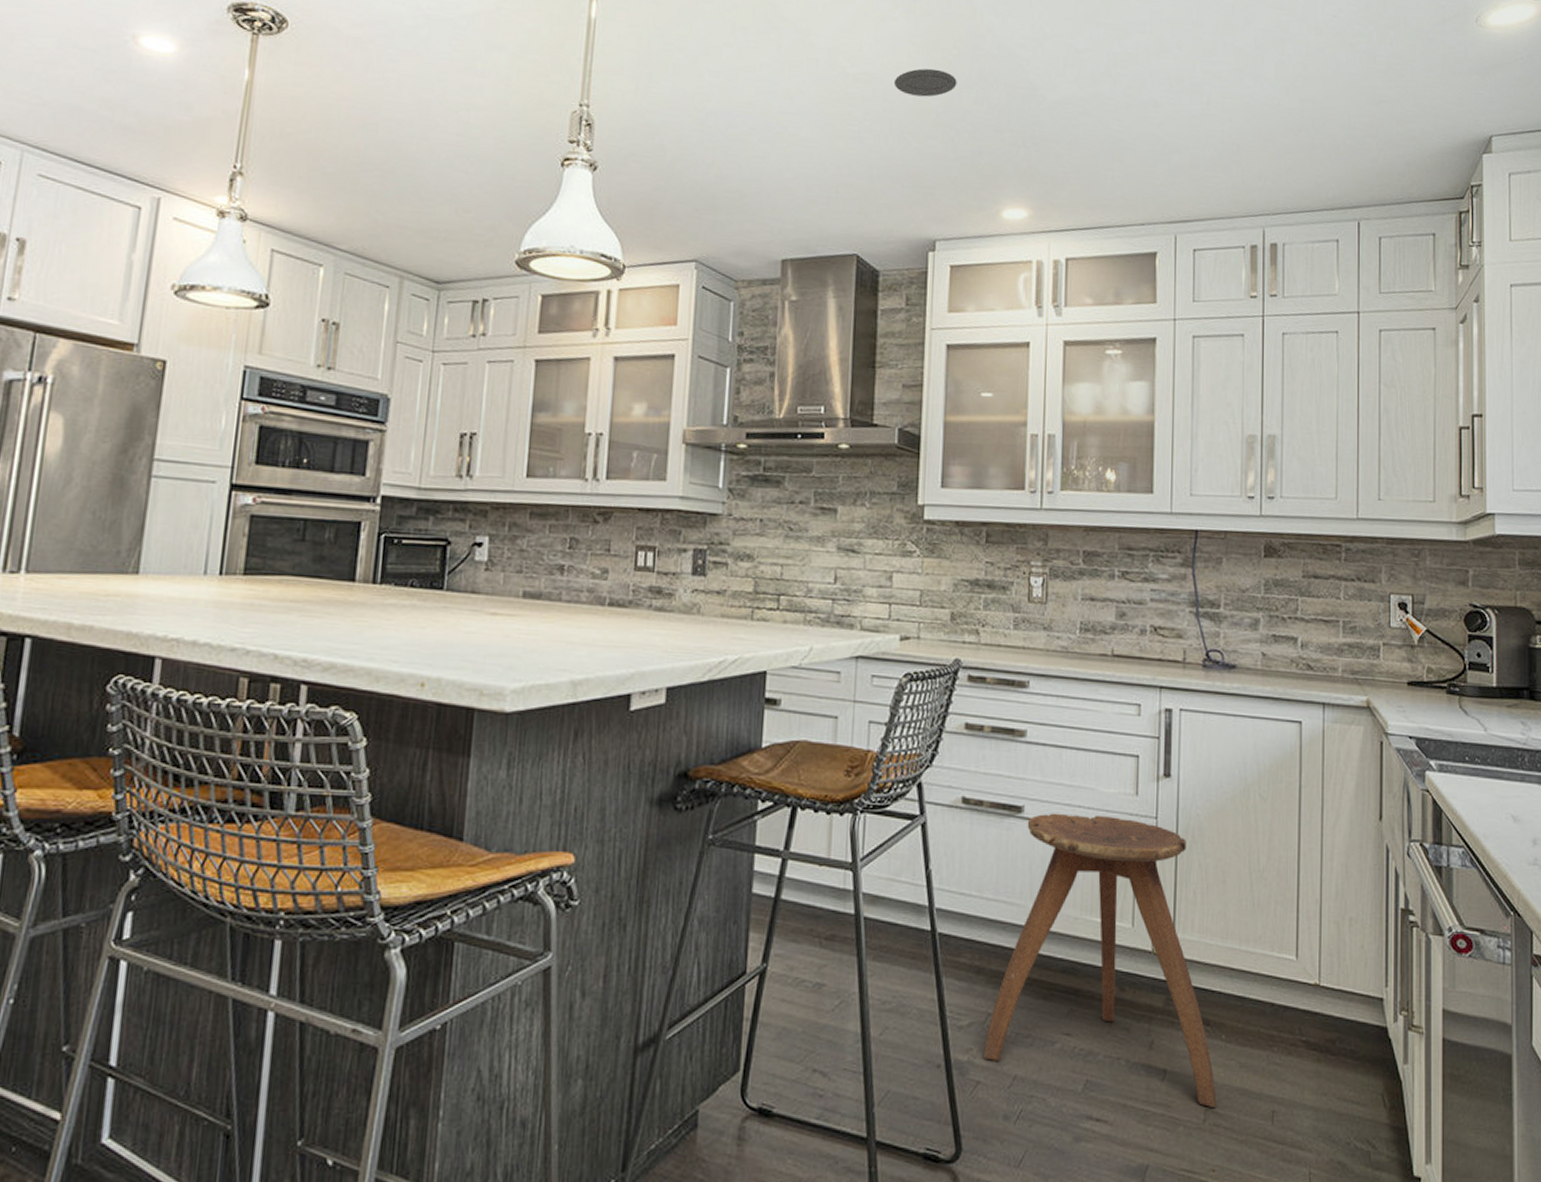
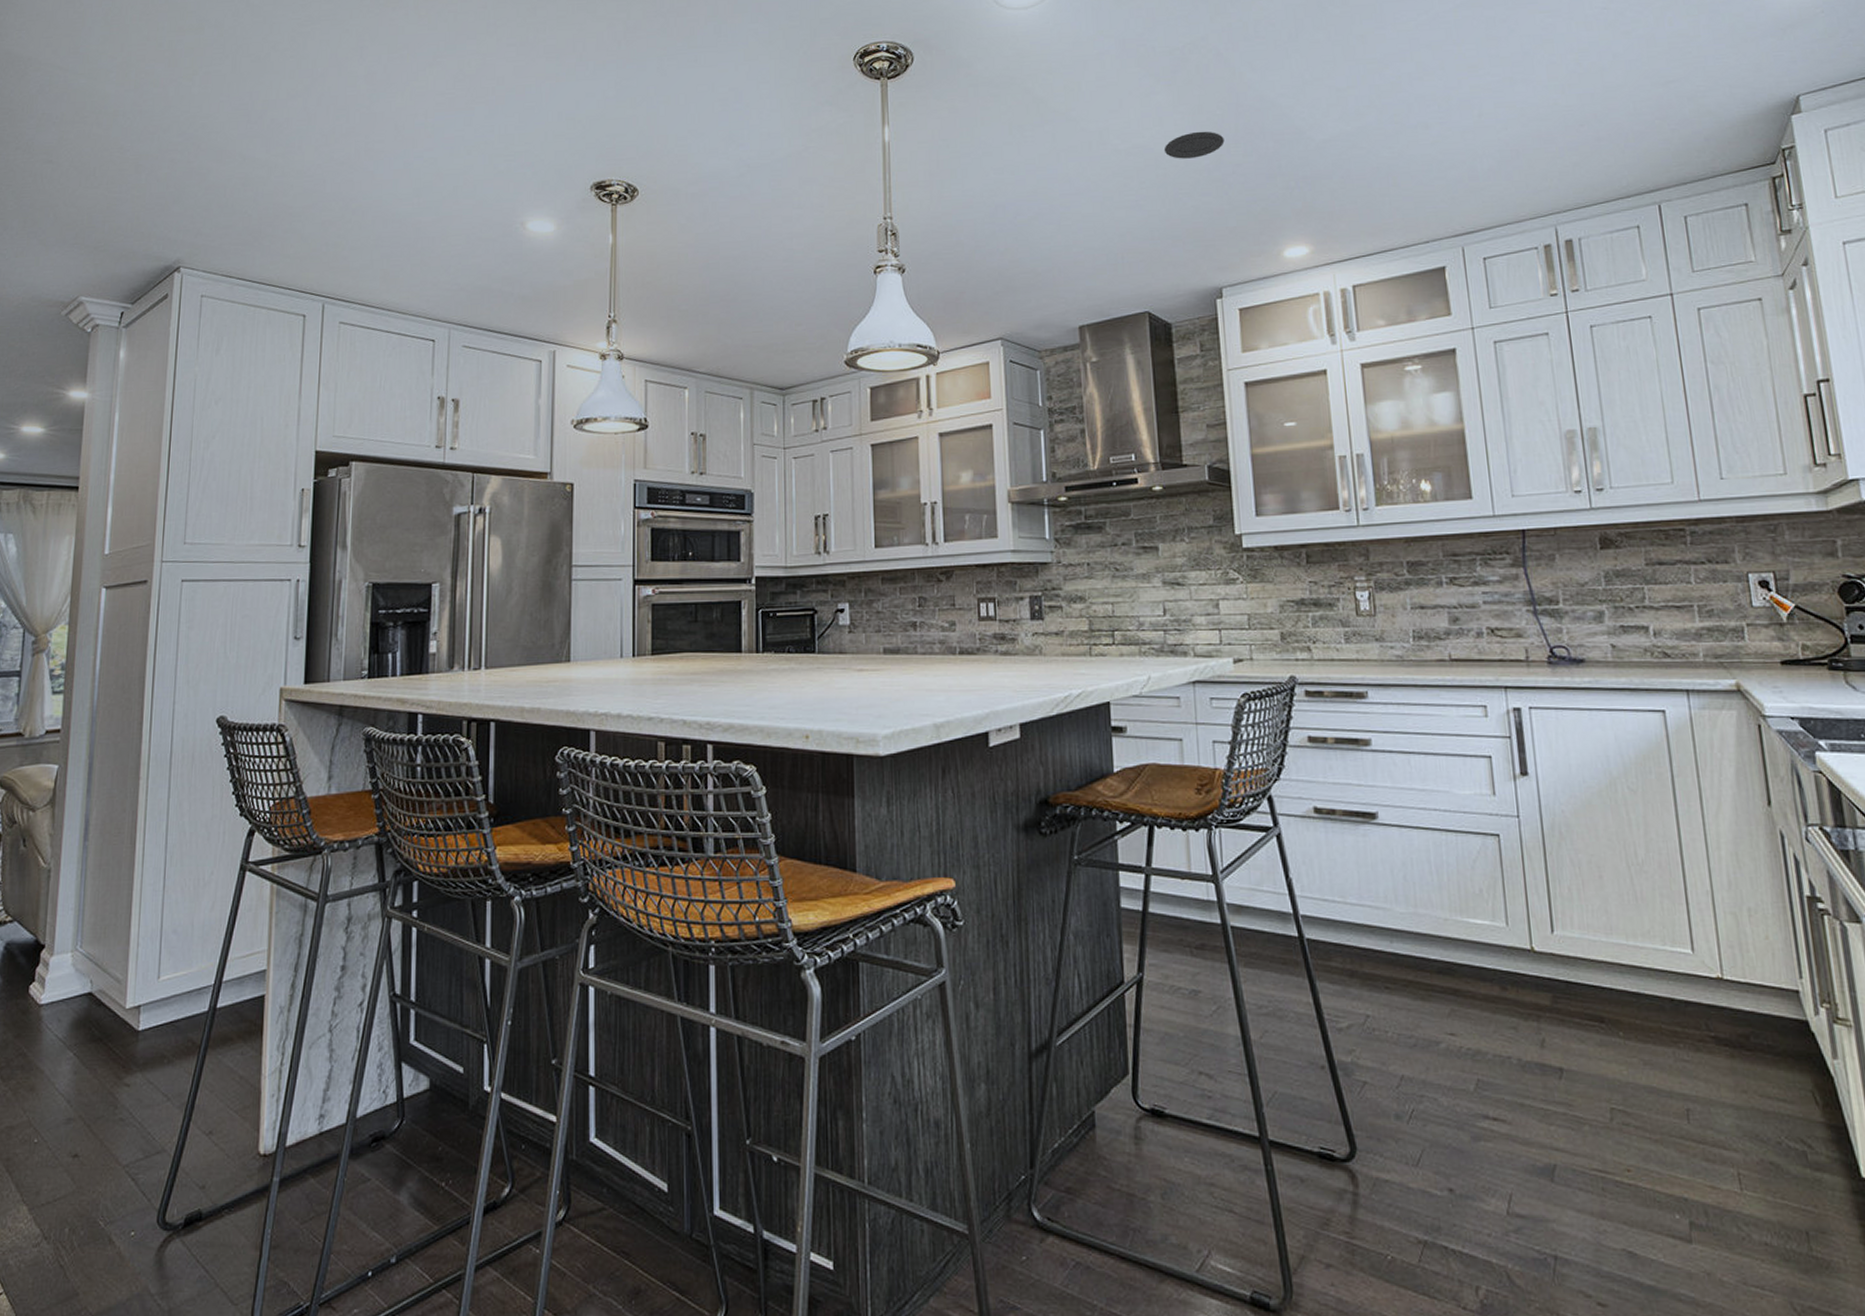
stool: present [982,813,1217,1107] -> none [1366,816,1623,1106]

